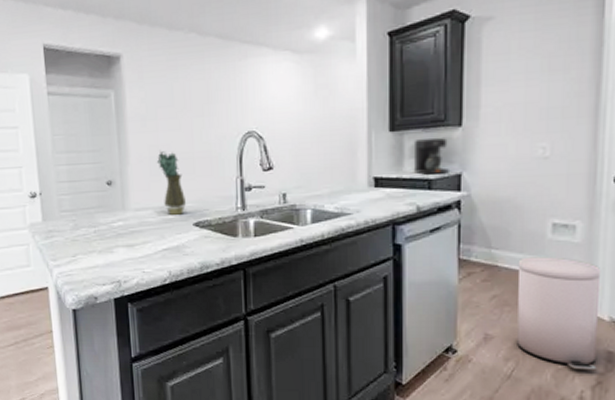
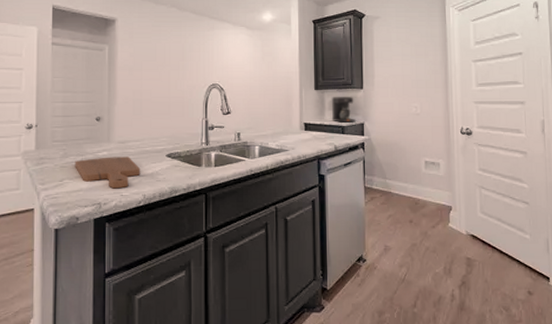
cutting board: none [87,227,164,265] -> present [75,157,141,189]
vase: present [156,150,186,215] -> none [139,94,161,147]
pedal bin: present [517,257,602,371] -> none [404,186,461,273]

